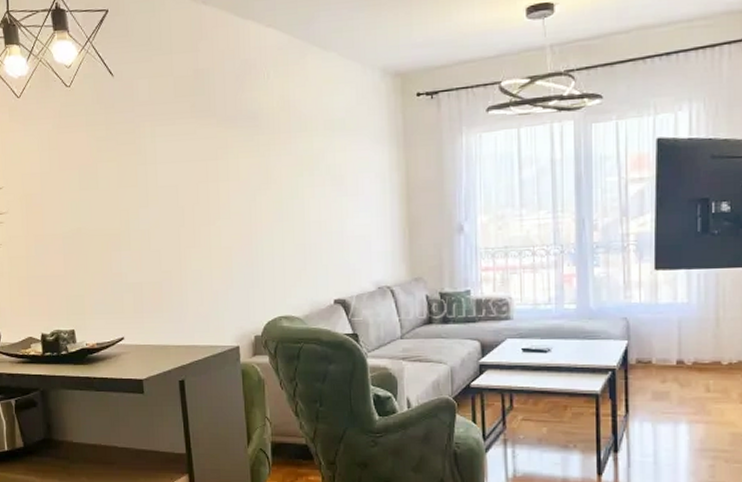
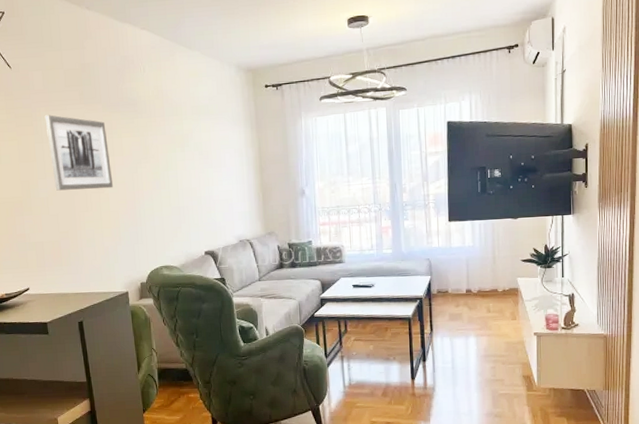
wall art: none [149,131,227,222] -> present [44,115,114,191]

